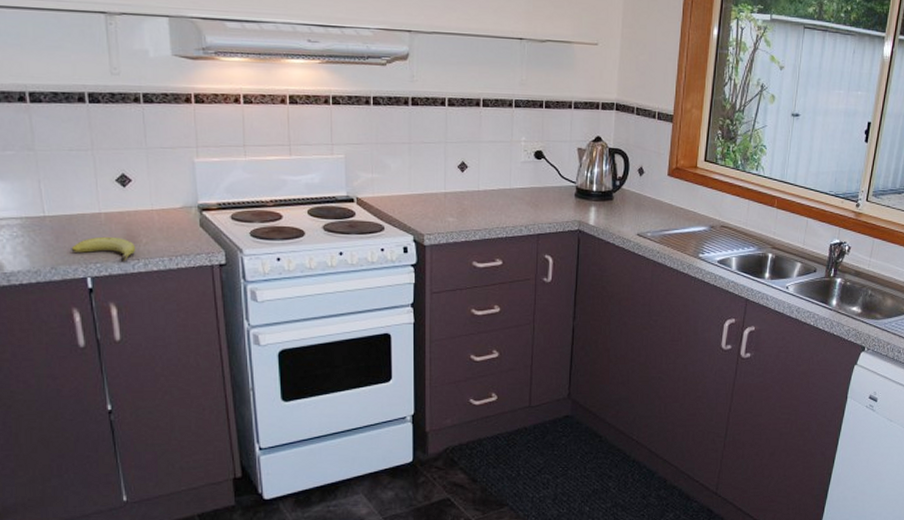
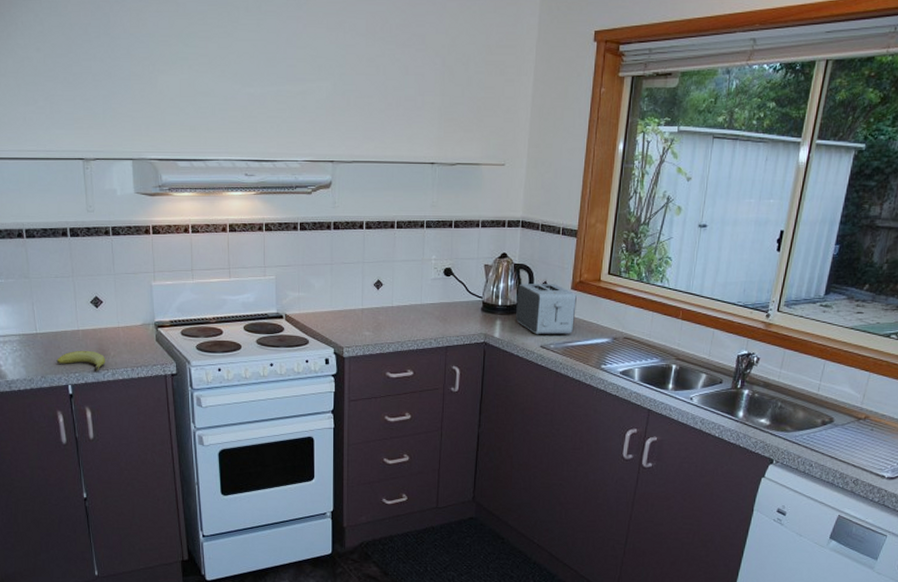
toaster: none [611,169,673,223] -> present [516,284,577,335]

